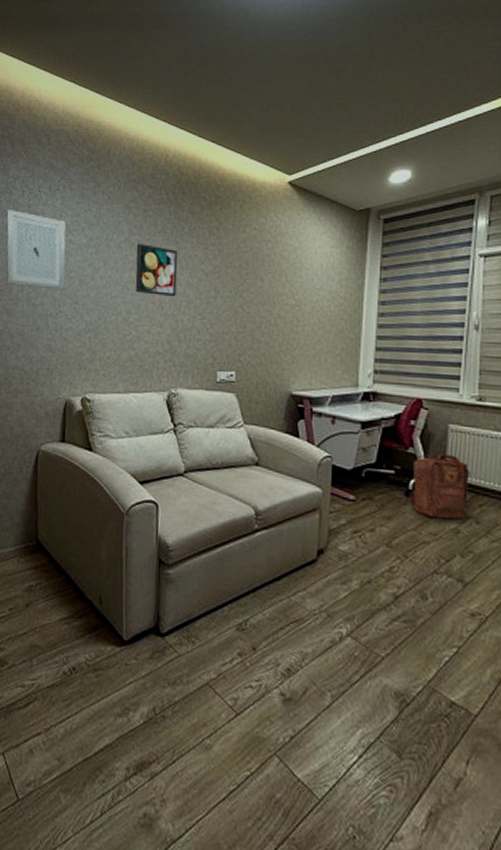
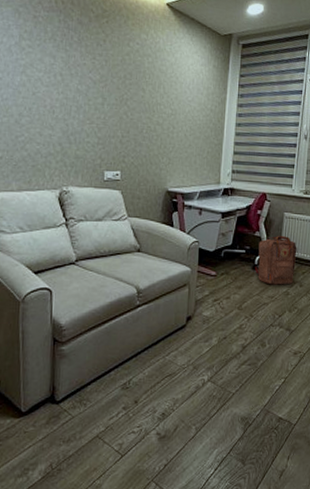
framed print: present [135,243,178,297] -> none [26,48,68,102]

